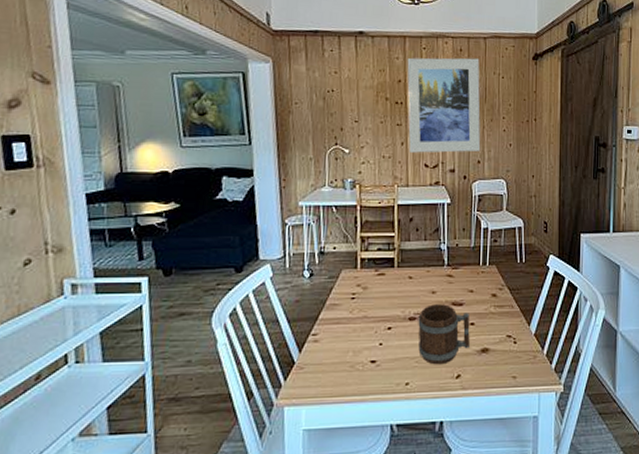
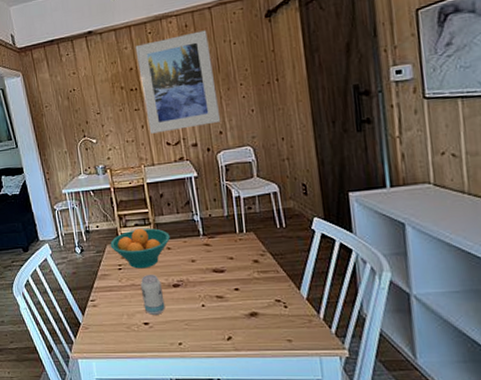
fruit bowl: none [346,253,413,299] -> present [110,228,170,269]
beverage can: none [373,306,397,353] -> present [140,275,165,316]
mug: present [418,304,470,365] -> none [182,271,237,328]

